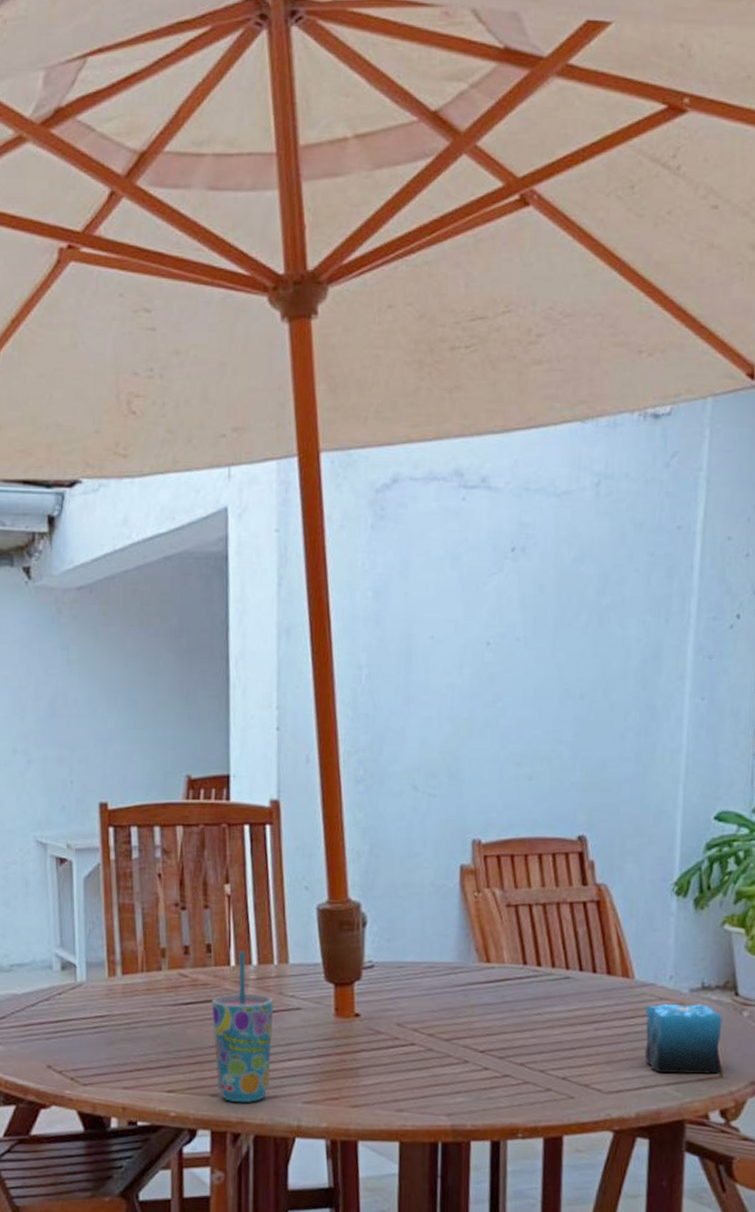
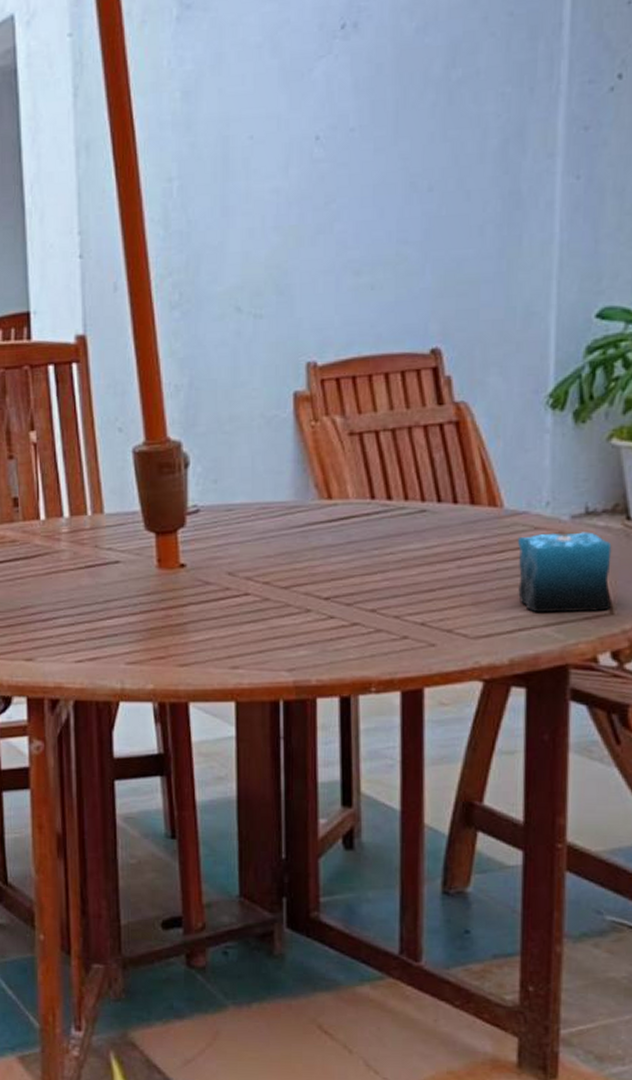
cup: present [211,951,273,1103] -> none [21,503,89,667]

